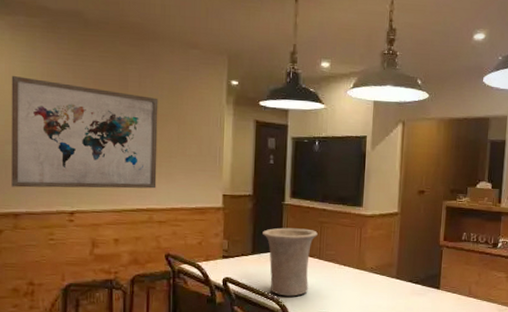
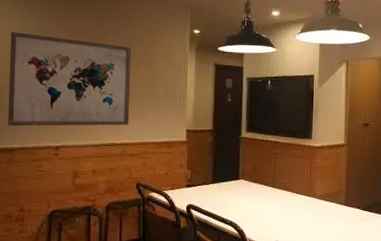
vase: present [262,227,318,297] -> none [222,159,271,222]

